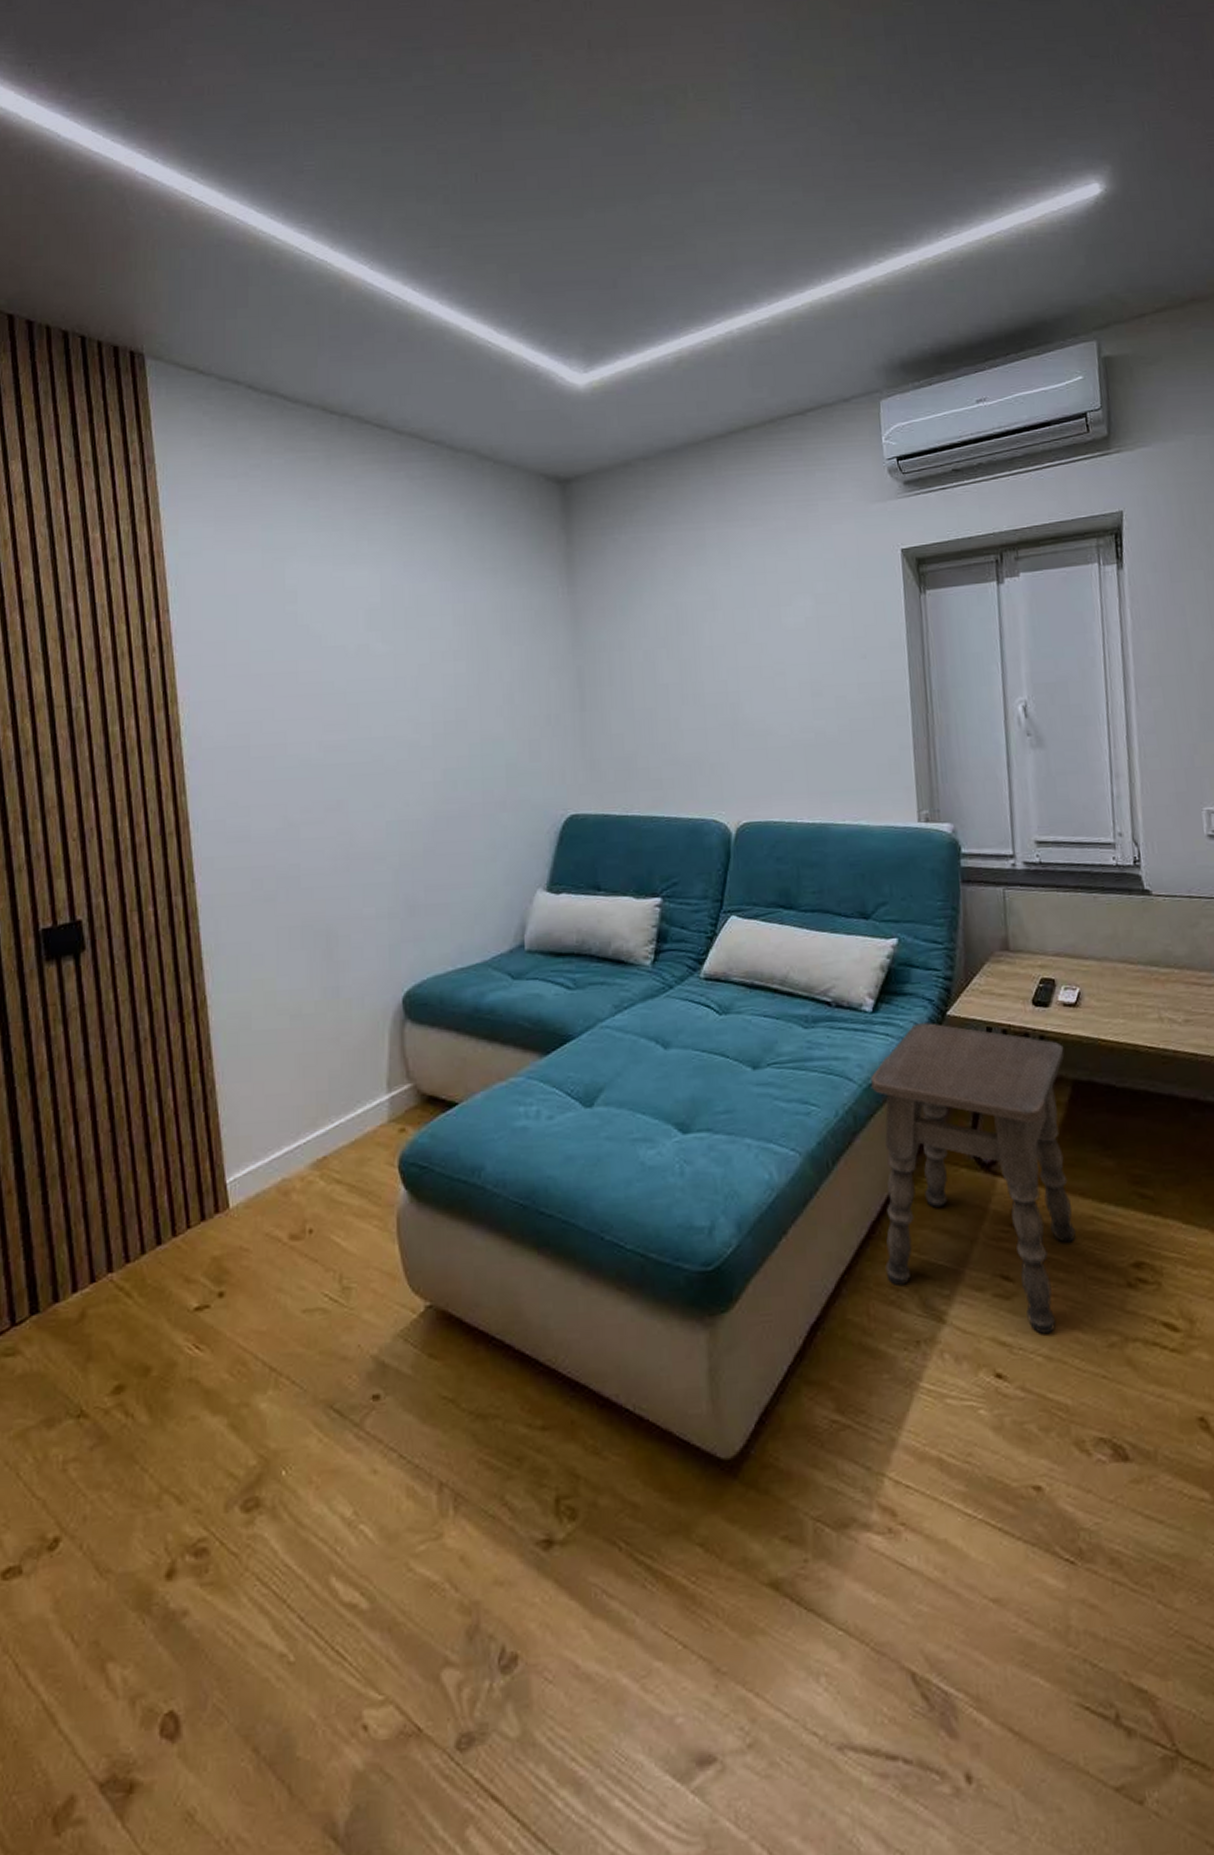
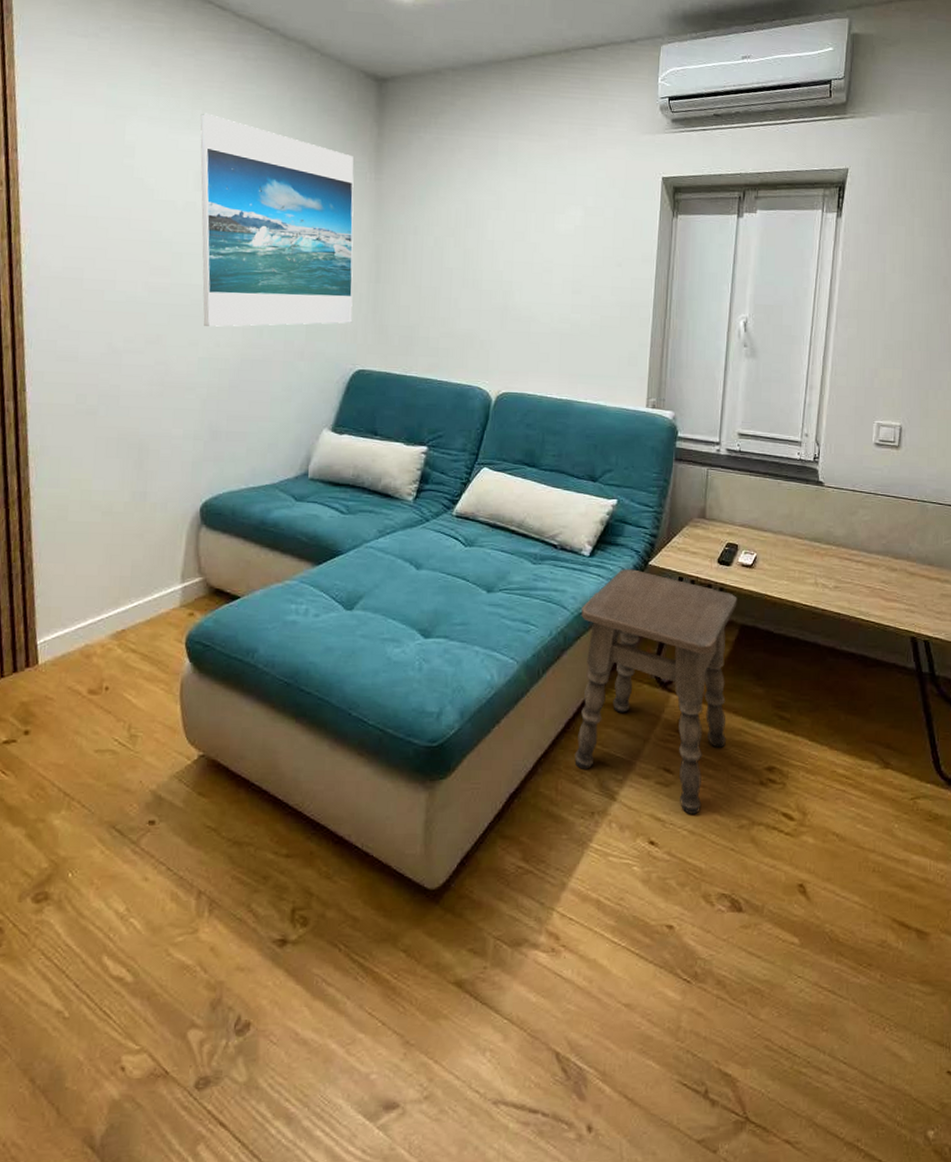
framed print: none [366,543,558,784] -> present [200,113,354,327]

